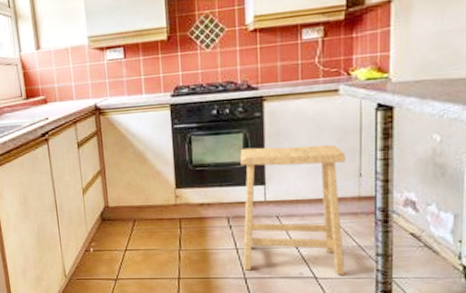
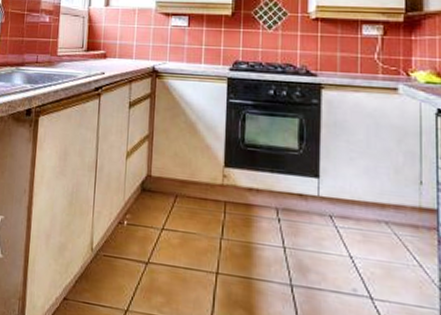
stool: present [240,145,347,275] -> none [290,134,406,300]

